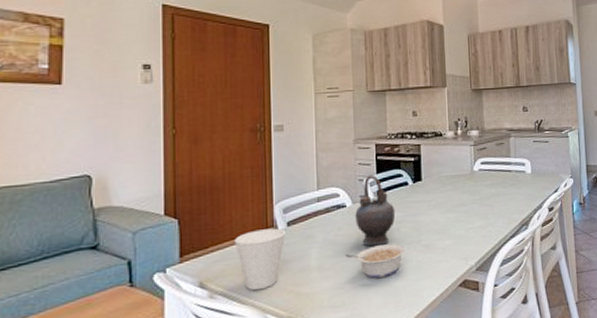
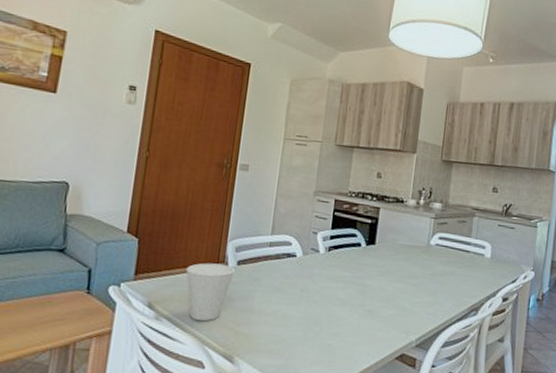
legume: present [345,243,405,279] -> none [288,301,348,334]
teapot: present [355,174,396,246] -> none [303,229,344,302]

